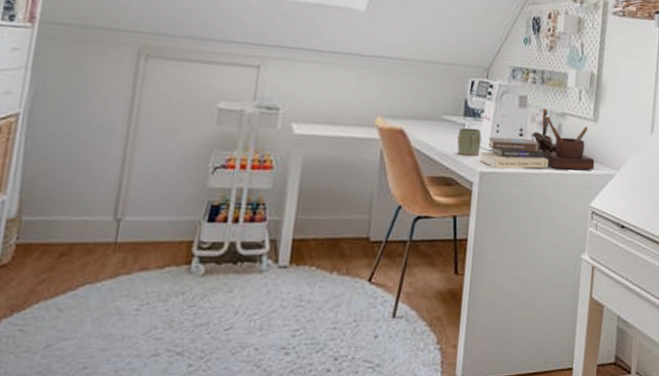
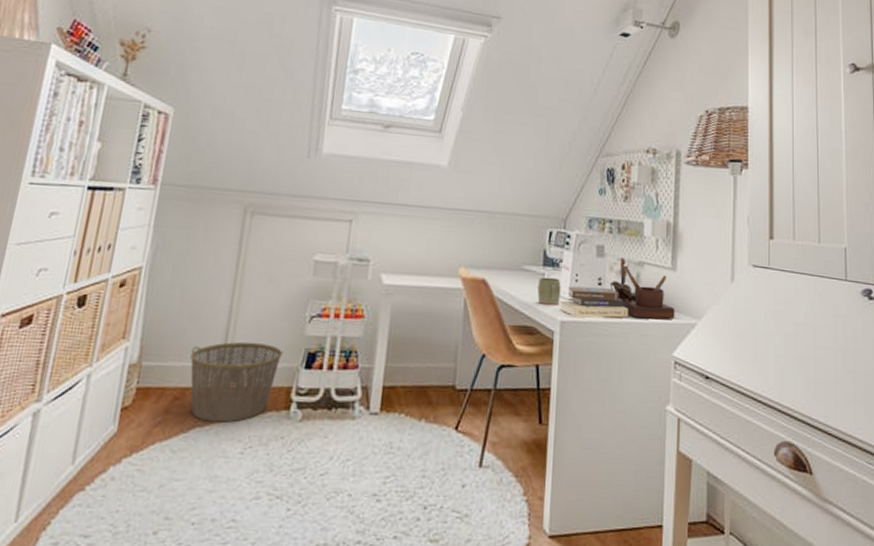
basket: none [78,194,184,279] -> present [190,341,284,423]

